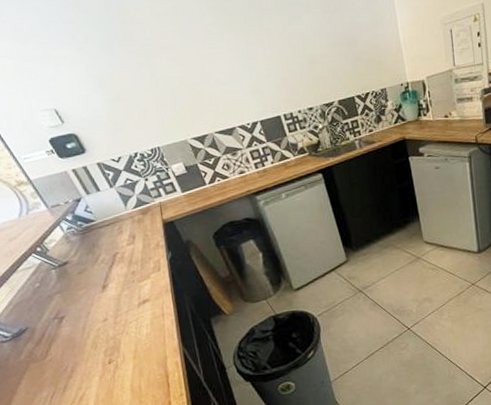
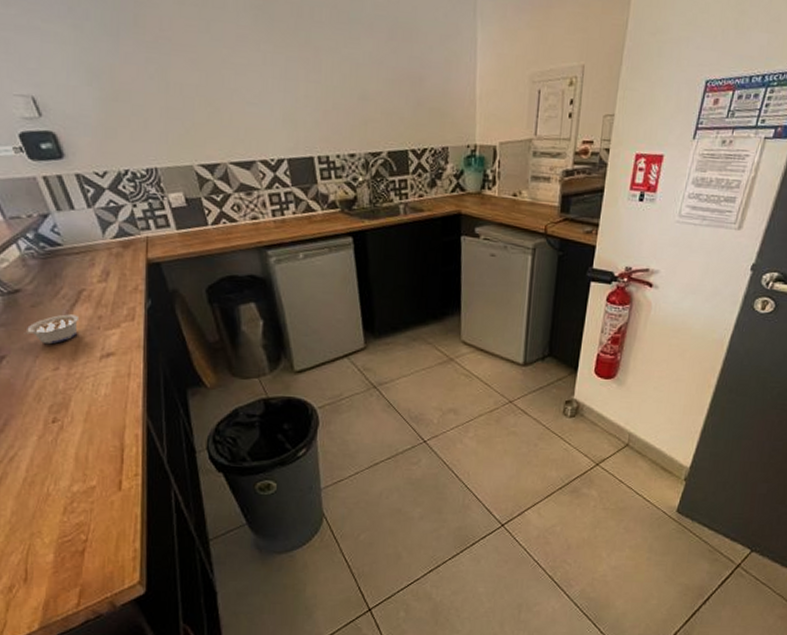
legume: none [76,274,118,302] -> present [24,314,80,345]

